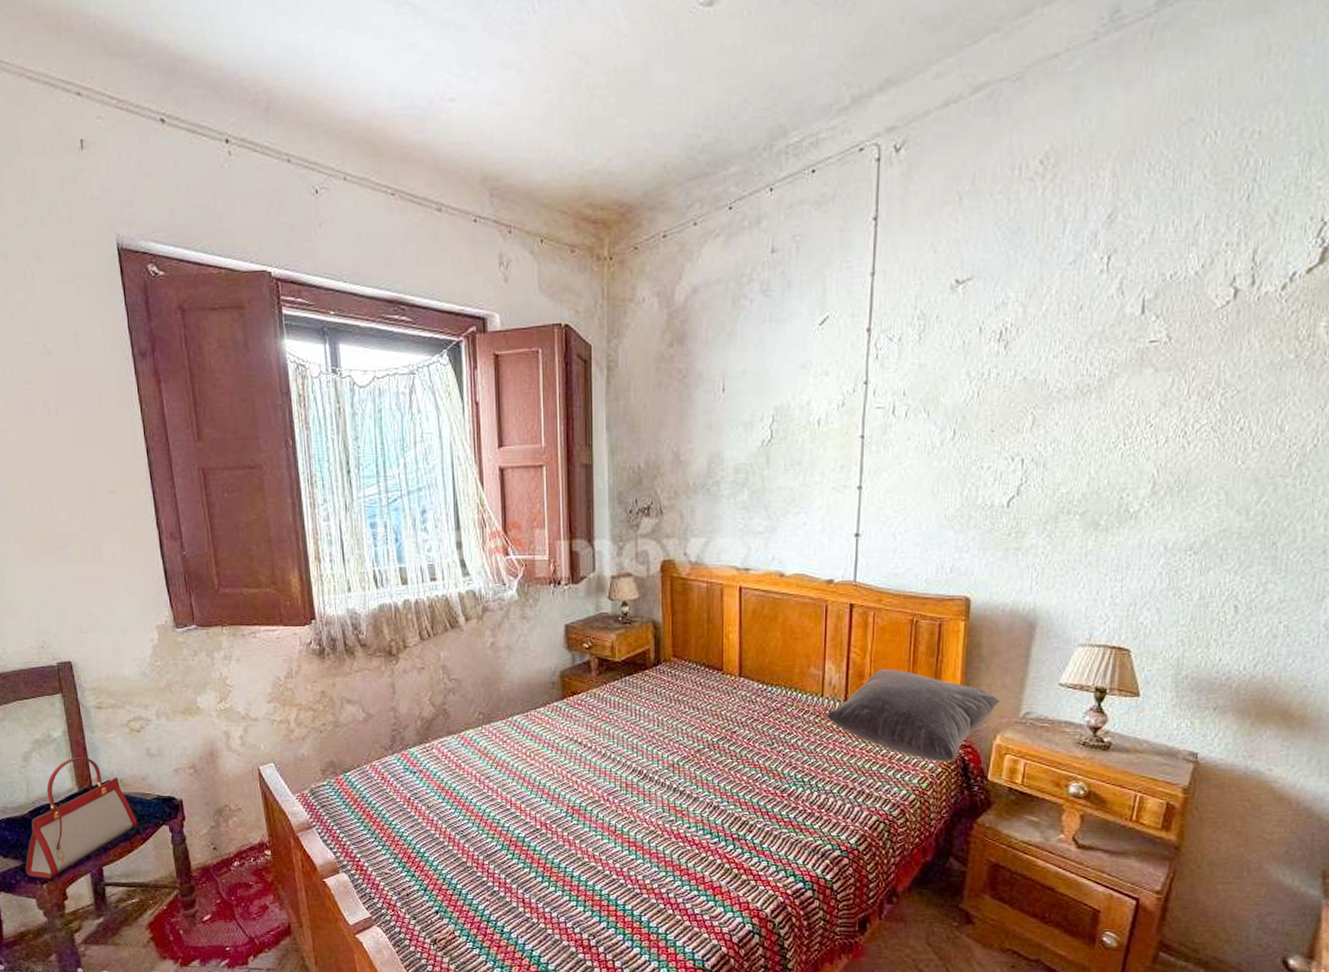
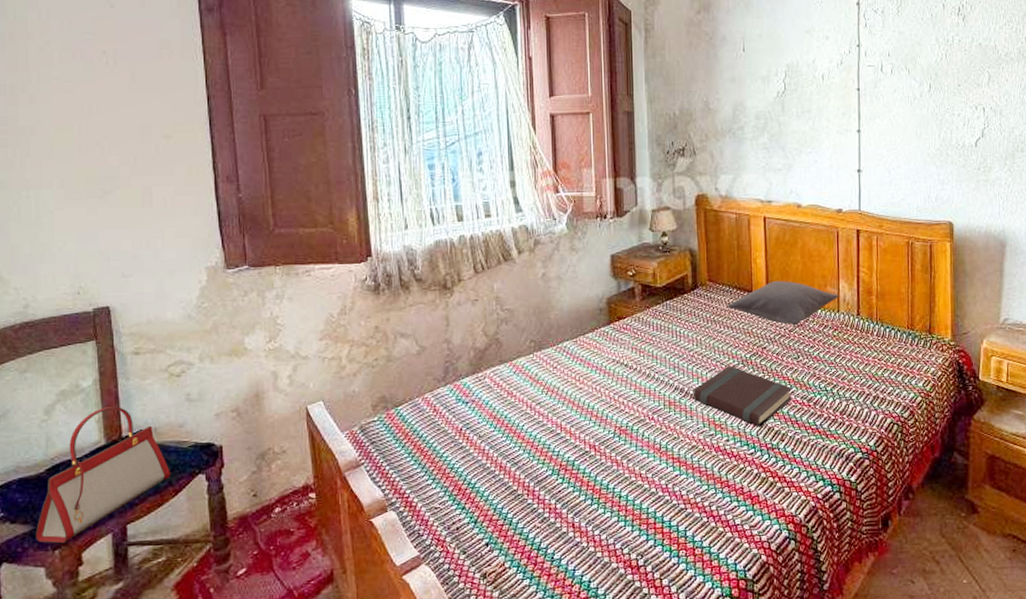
book: none [652,749,763,816] -> present [693,365,792,427]
pillow: none [693,660,824,710] -> present [727,281,839,326]
pillow: present [825,668,1000,762] -> none [842,285,984,366]

